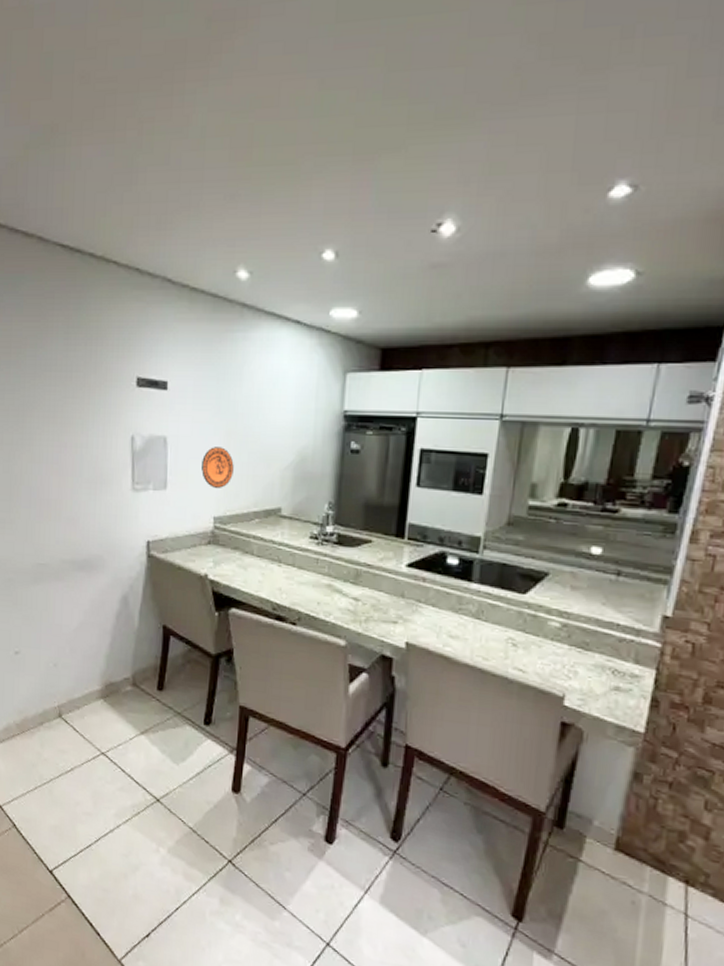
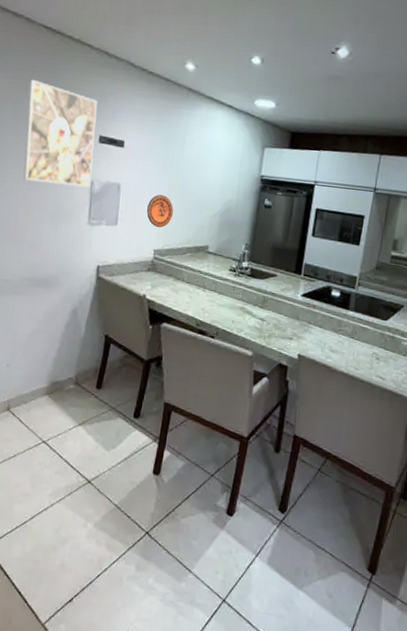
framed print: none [48,315,132,445] -> present [23,80,99,188]

